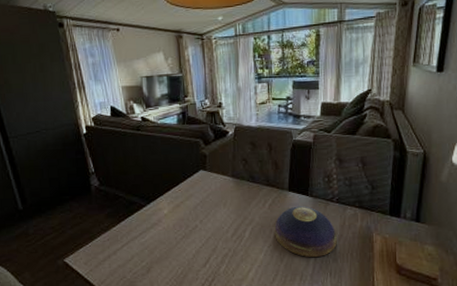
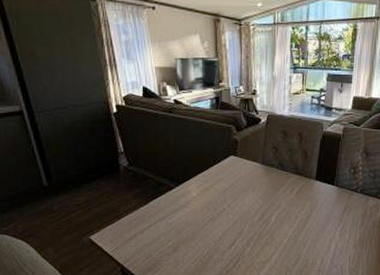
decorative bowl: present [274,206,337,258] -> none [299,195,358,244]

